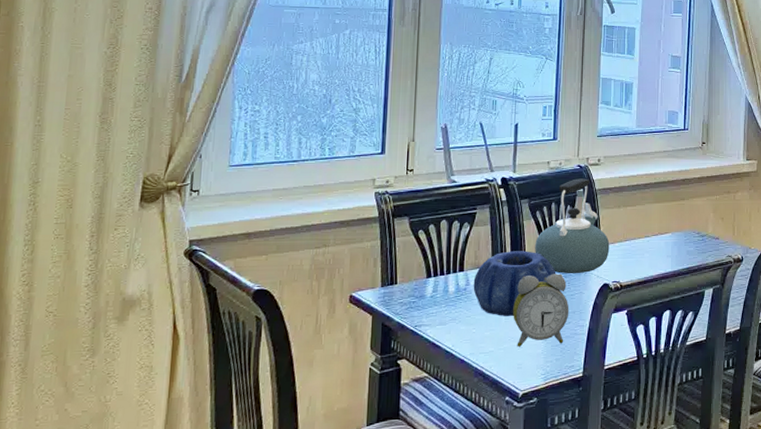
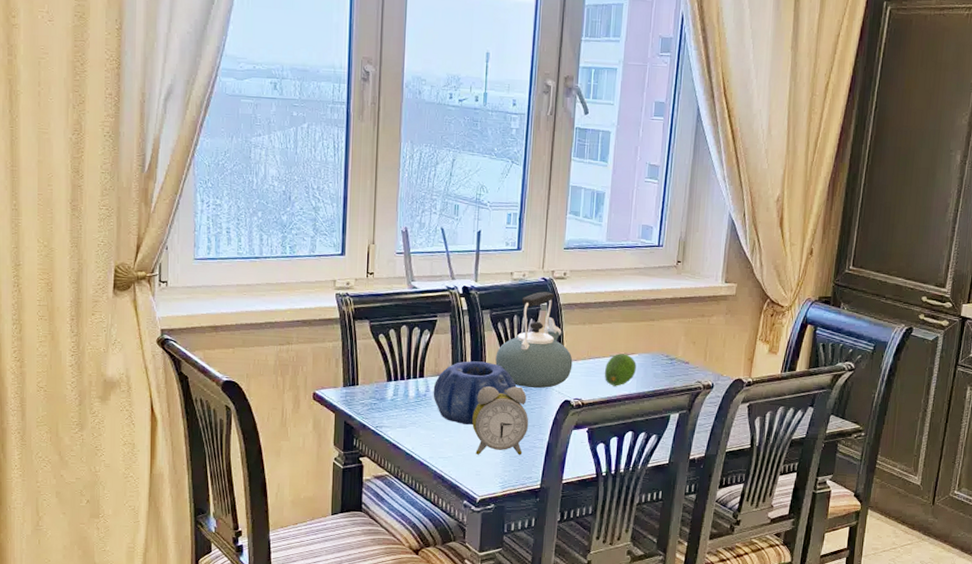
fruit: none [640,234,670,266] -> present [604,353,636,386]

